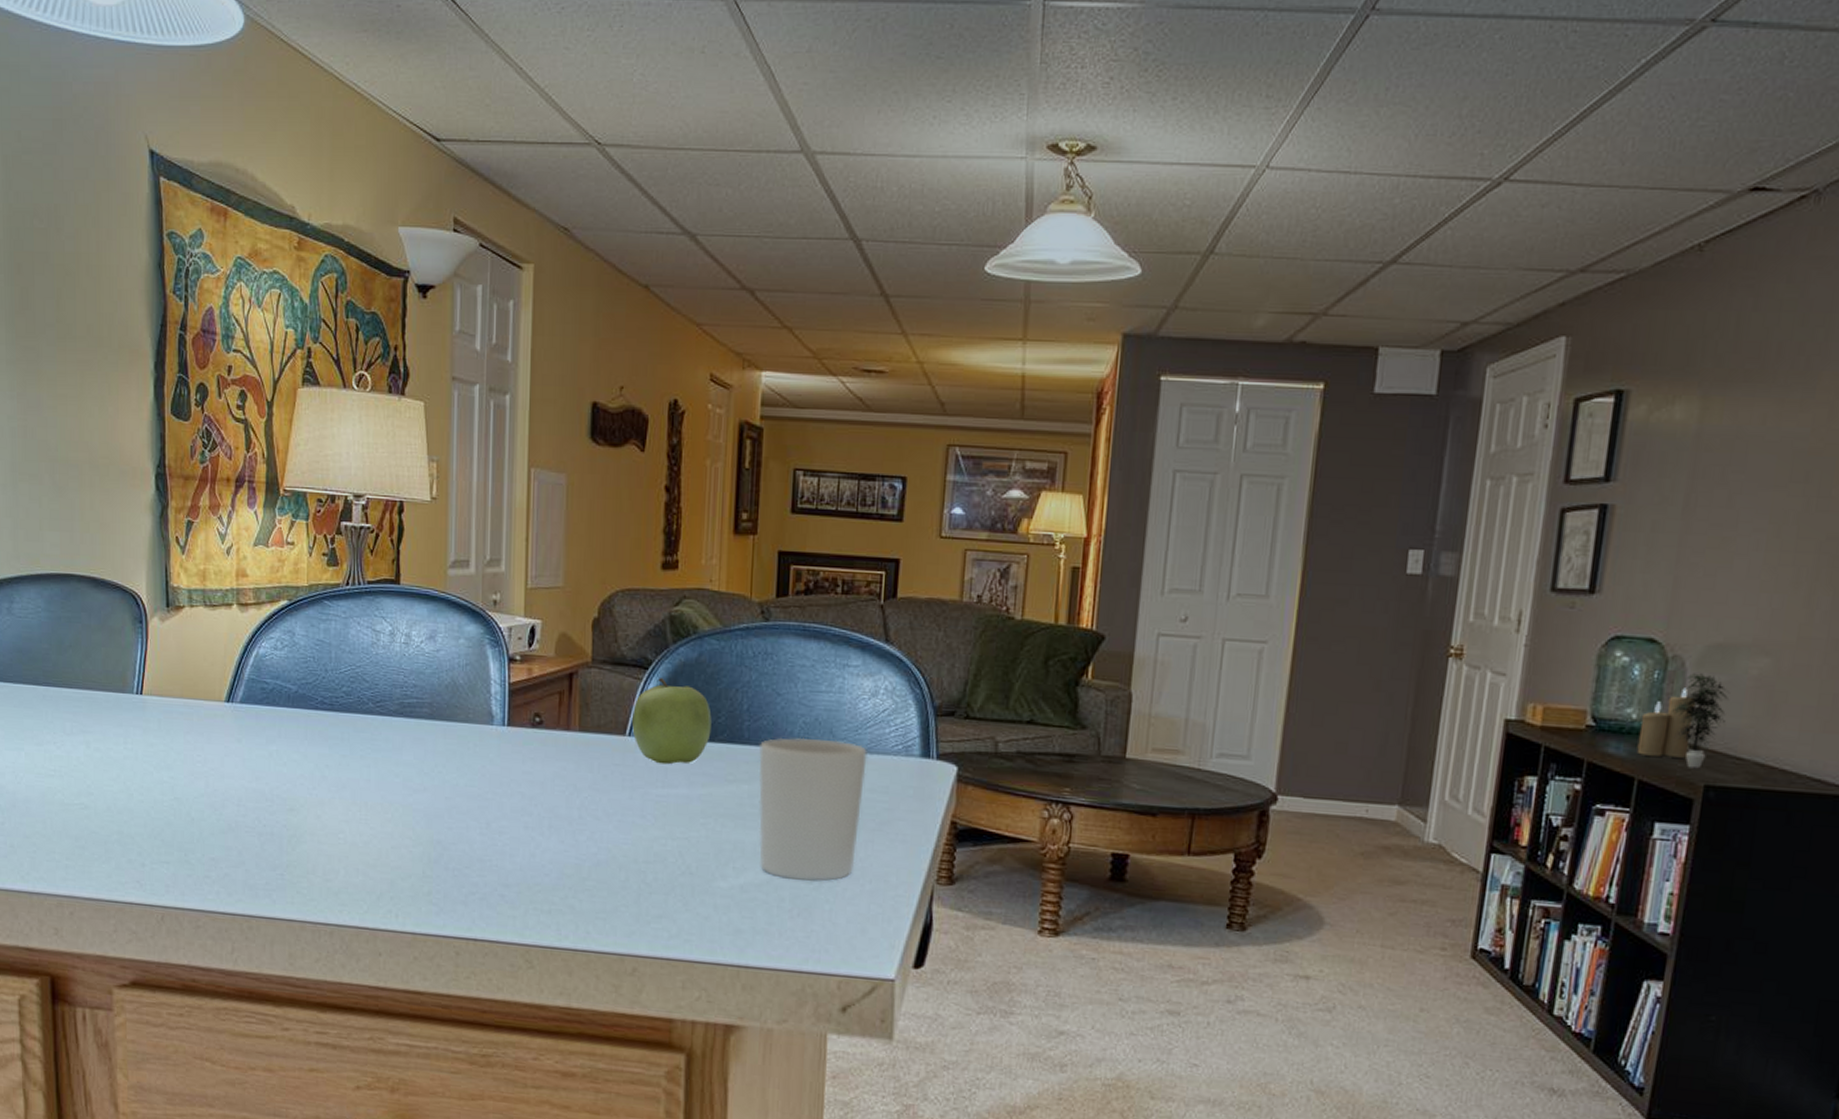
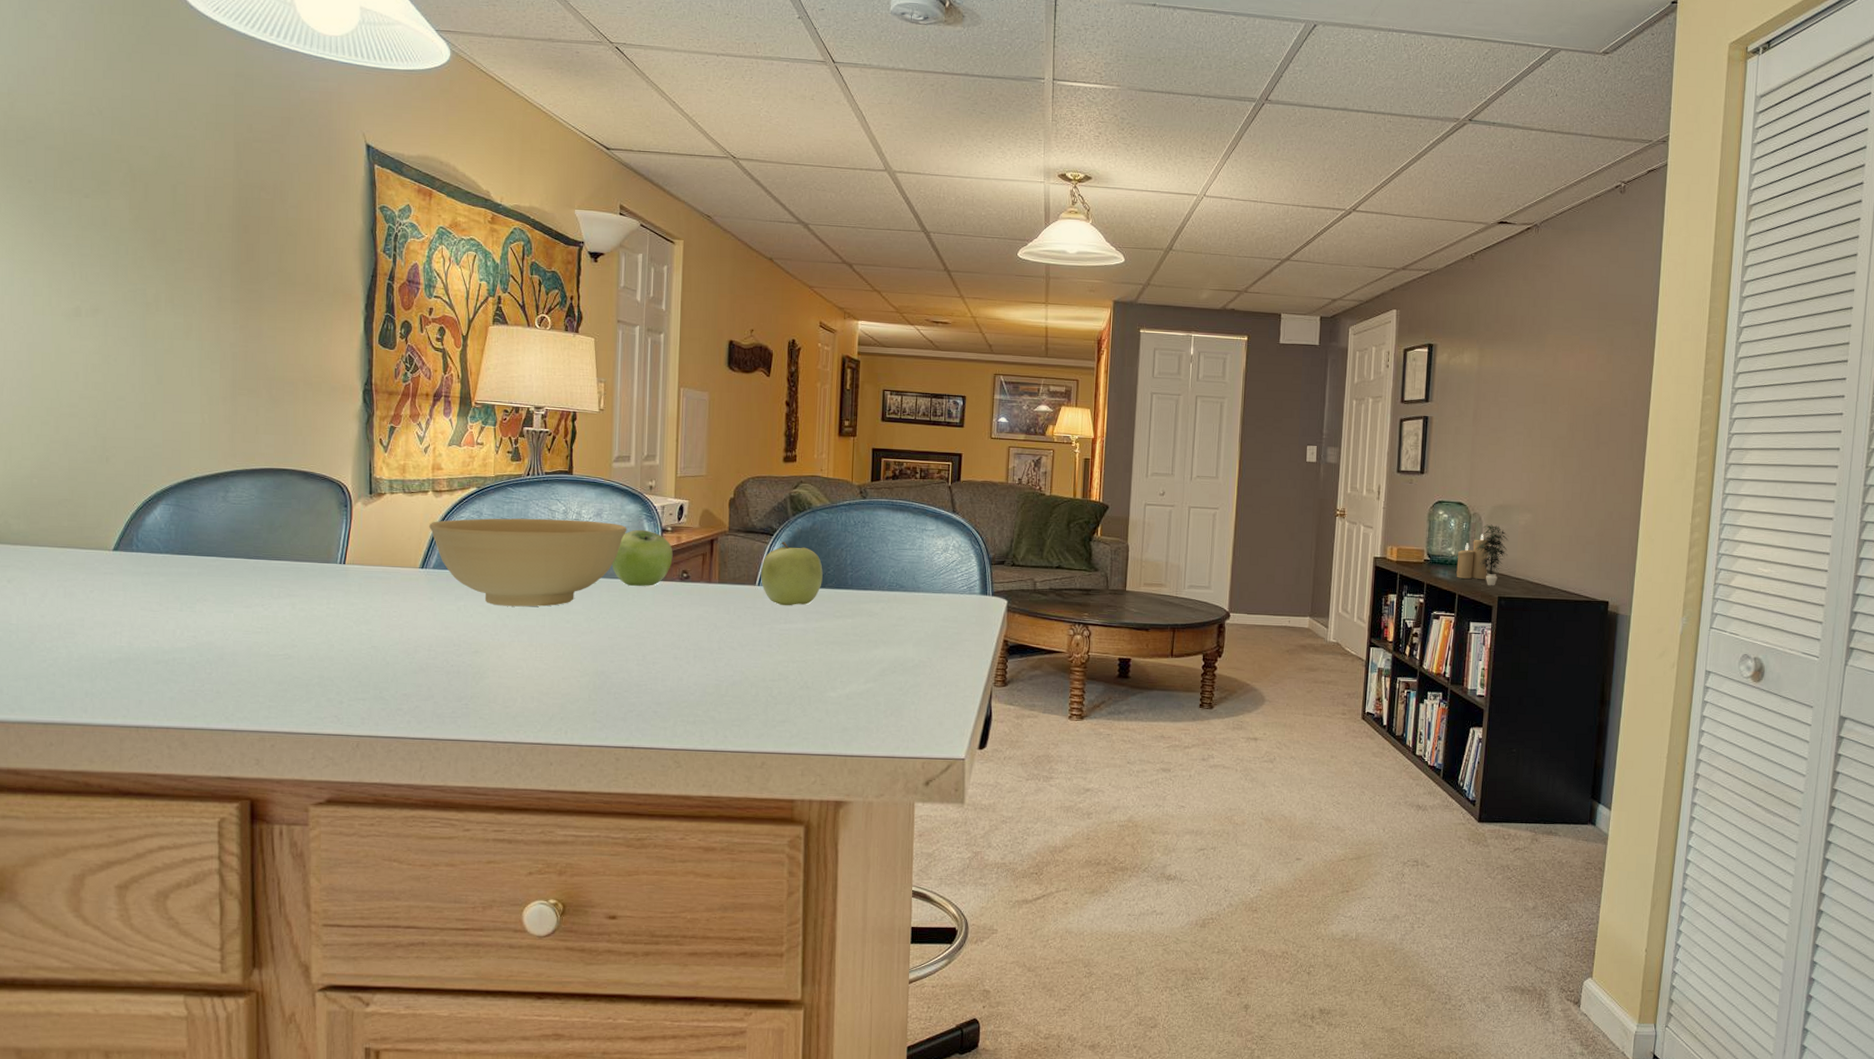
bowl: none [234,639,467,755] -> present [429,518,627,607]
fruit: none [448,657,523,733] -> present [611,529,673,586]
mug: present [759,737,867,882] -> none [860,583,941,689]

